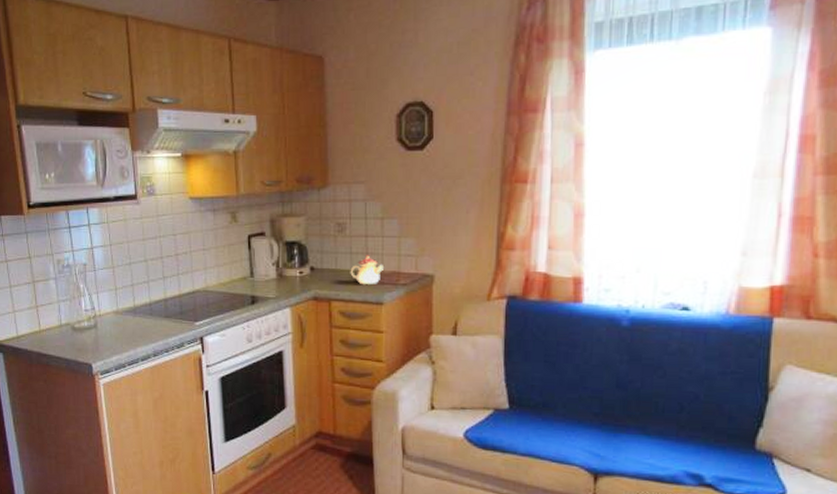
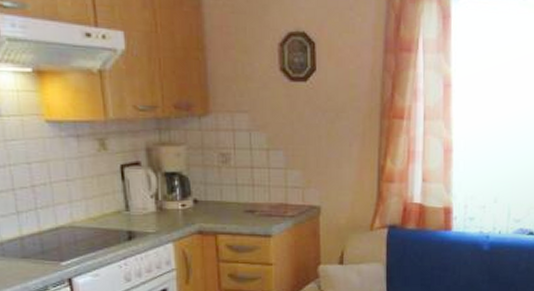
teapot: present [350,254,383,285] -> none [236,186,270,218]

